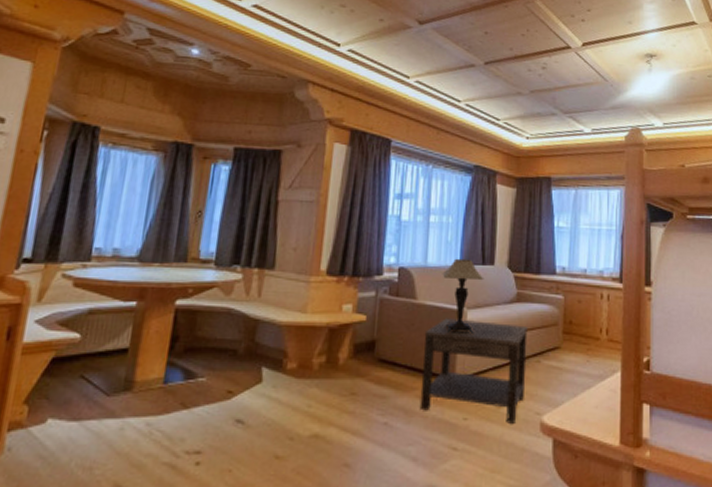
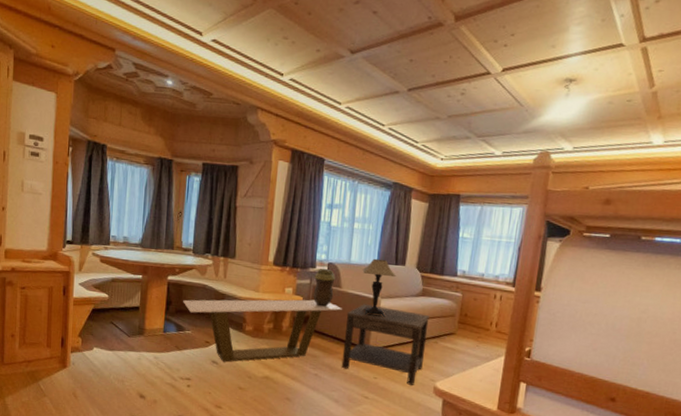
coffee table: none [196,318,420,420] -> present [183,299,343,362]
decorative urn: none [379,276,408,326] -> present [313,269,335,307]

